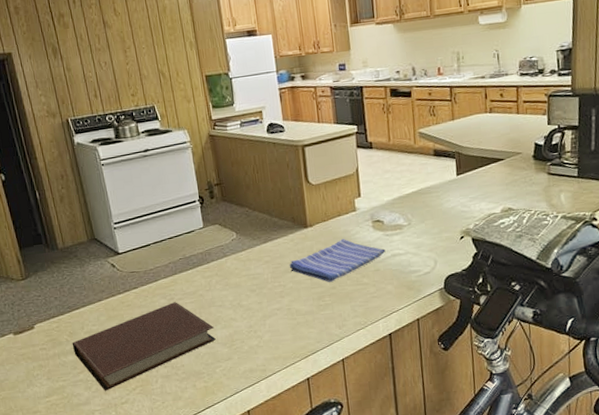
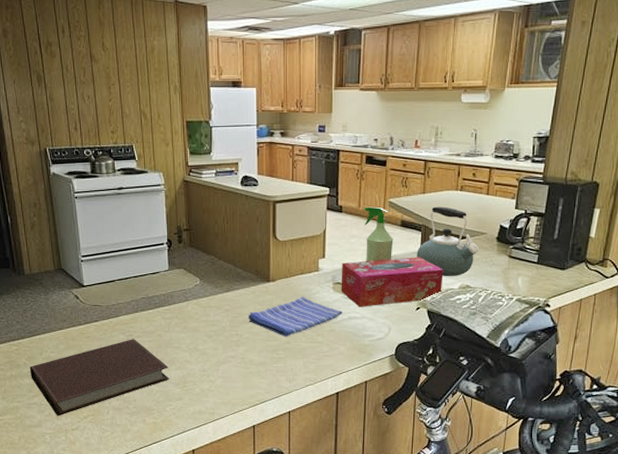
tissue box: none [379,184,484,243] -> present [341,257,444,307]
spray bottle: none [394,139,429,195] -> present [364,206,394,261]
kettle: none [453,130,518,202] -> present [416,206,480,277]

